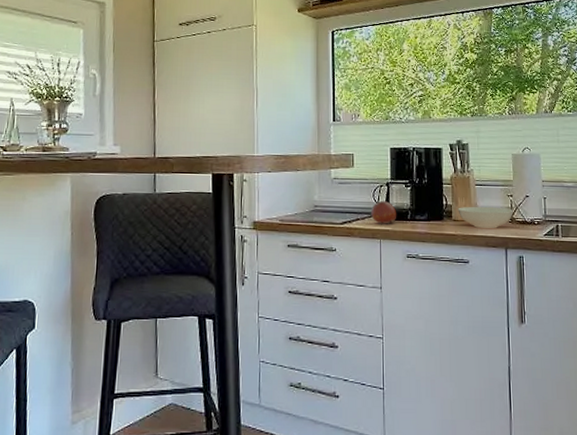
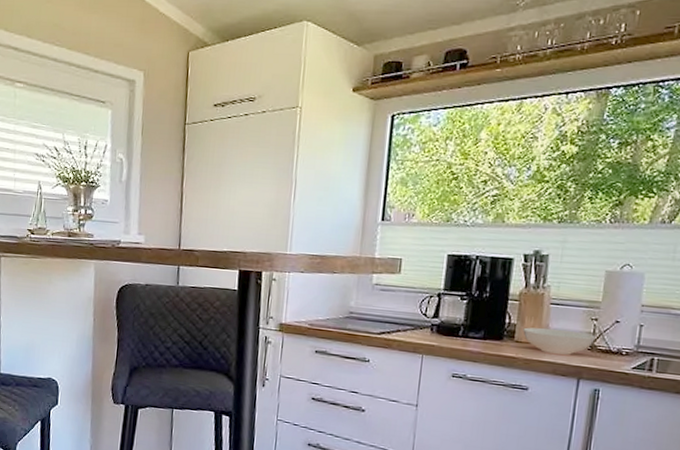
fruit: present [371,201,397,225] -> none [415,313,447,339]

